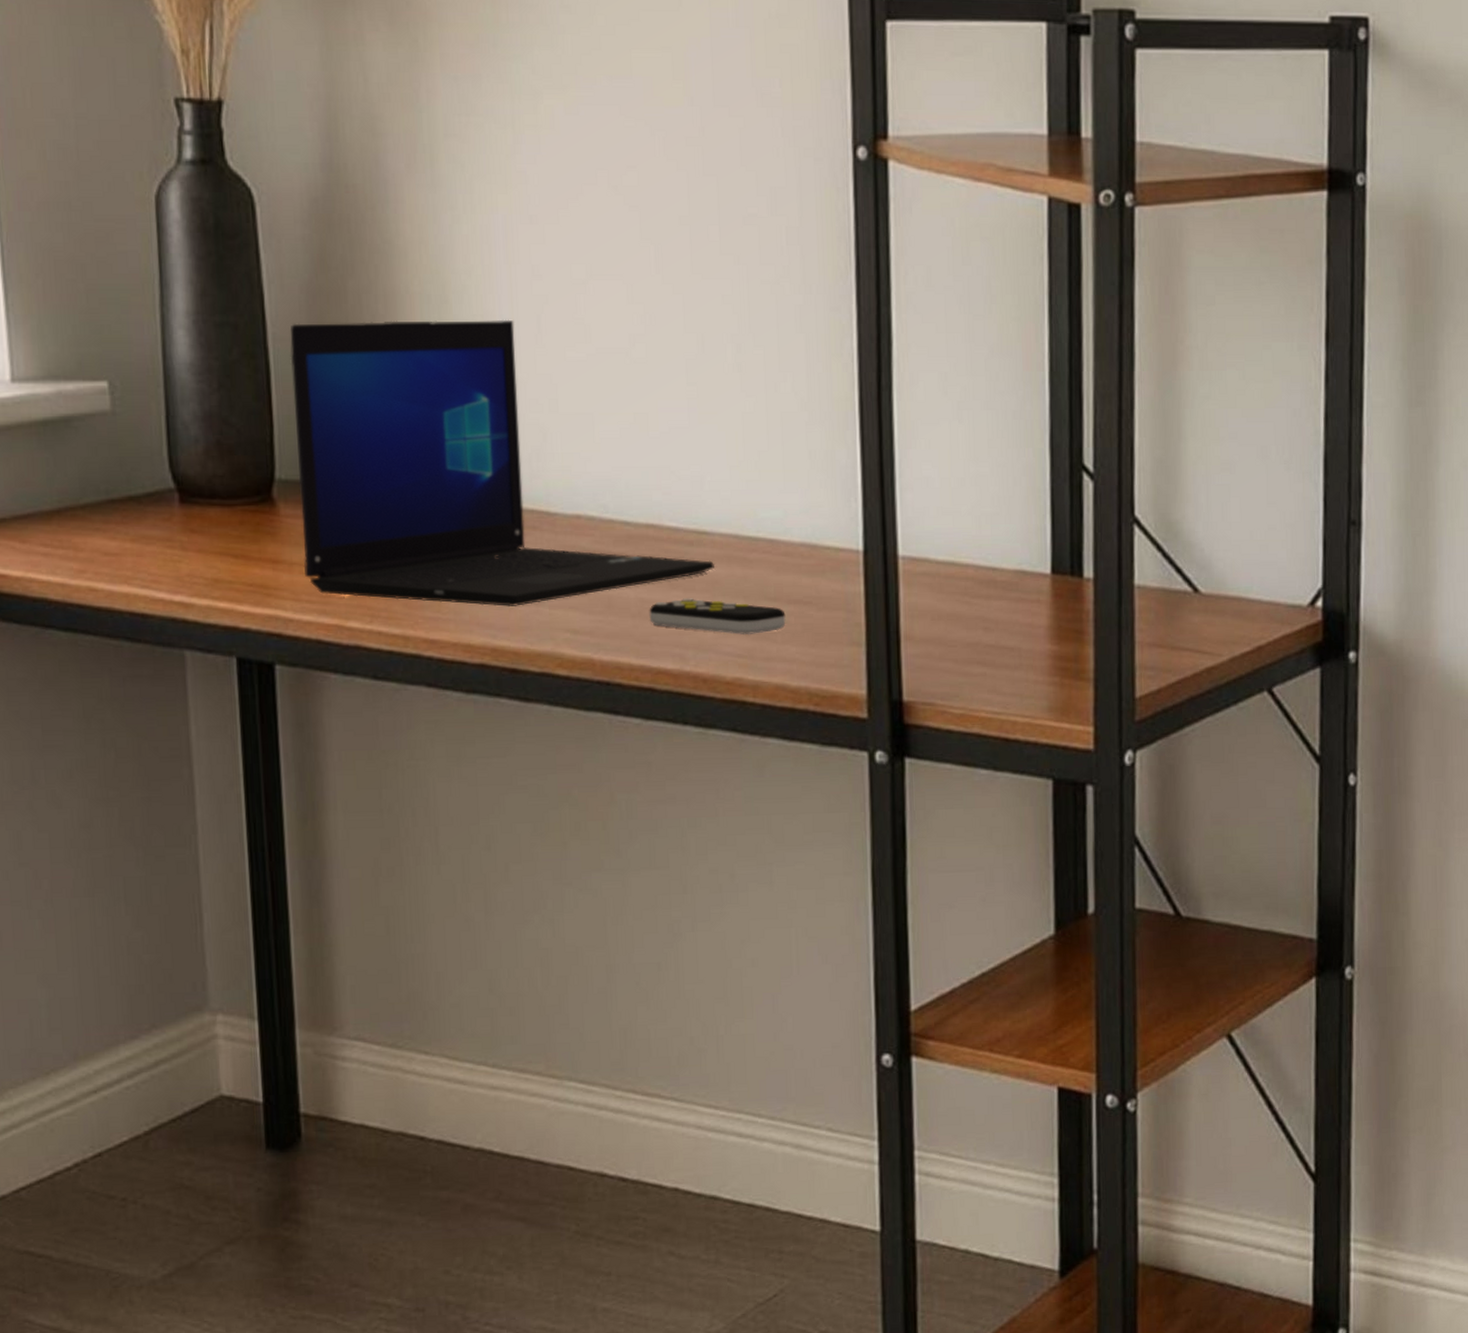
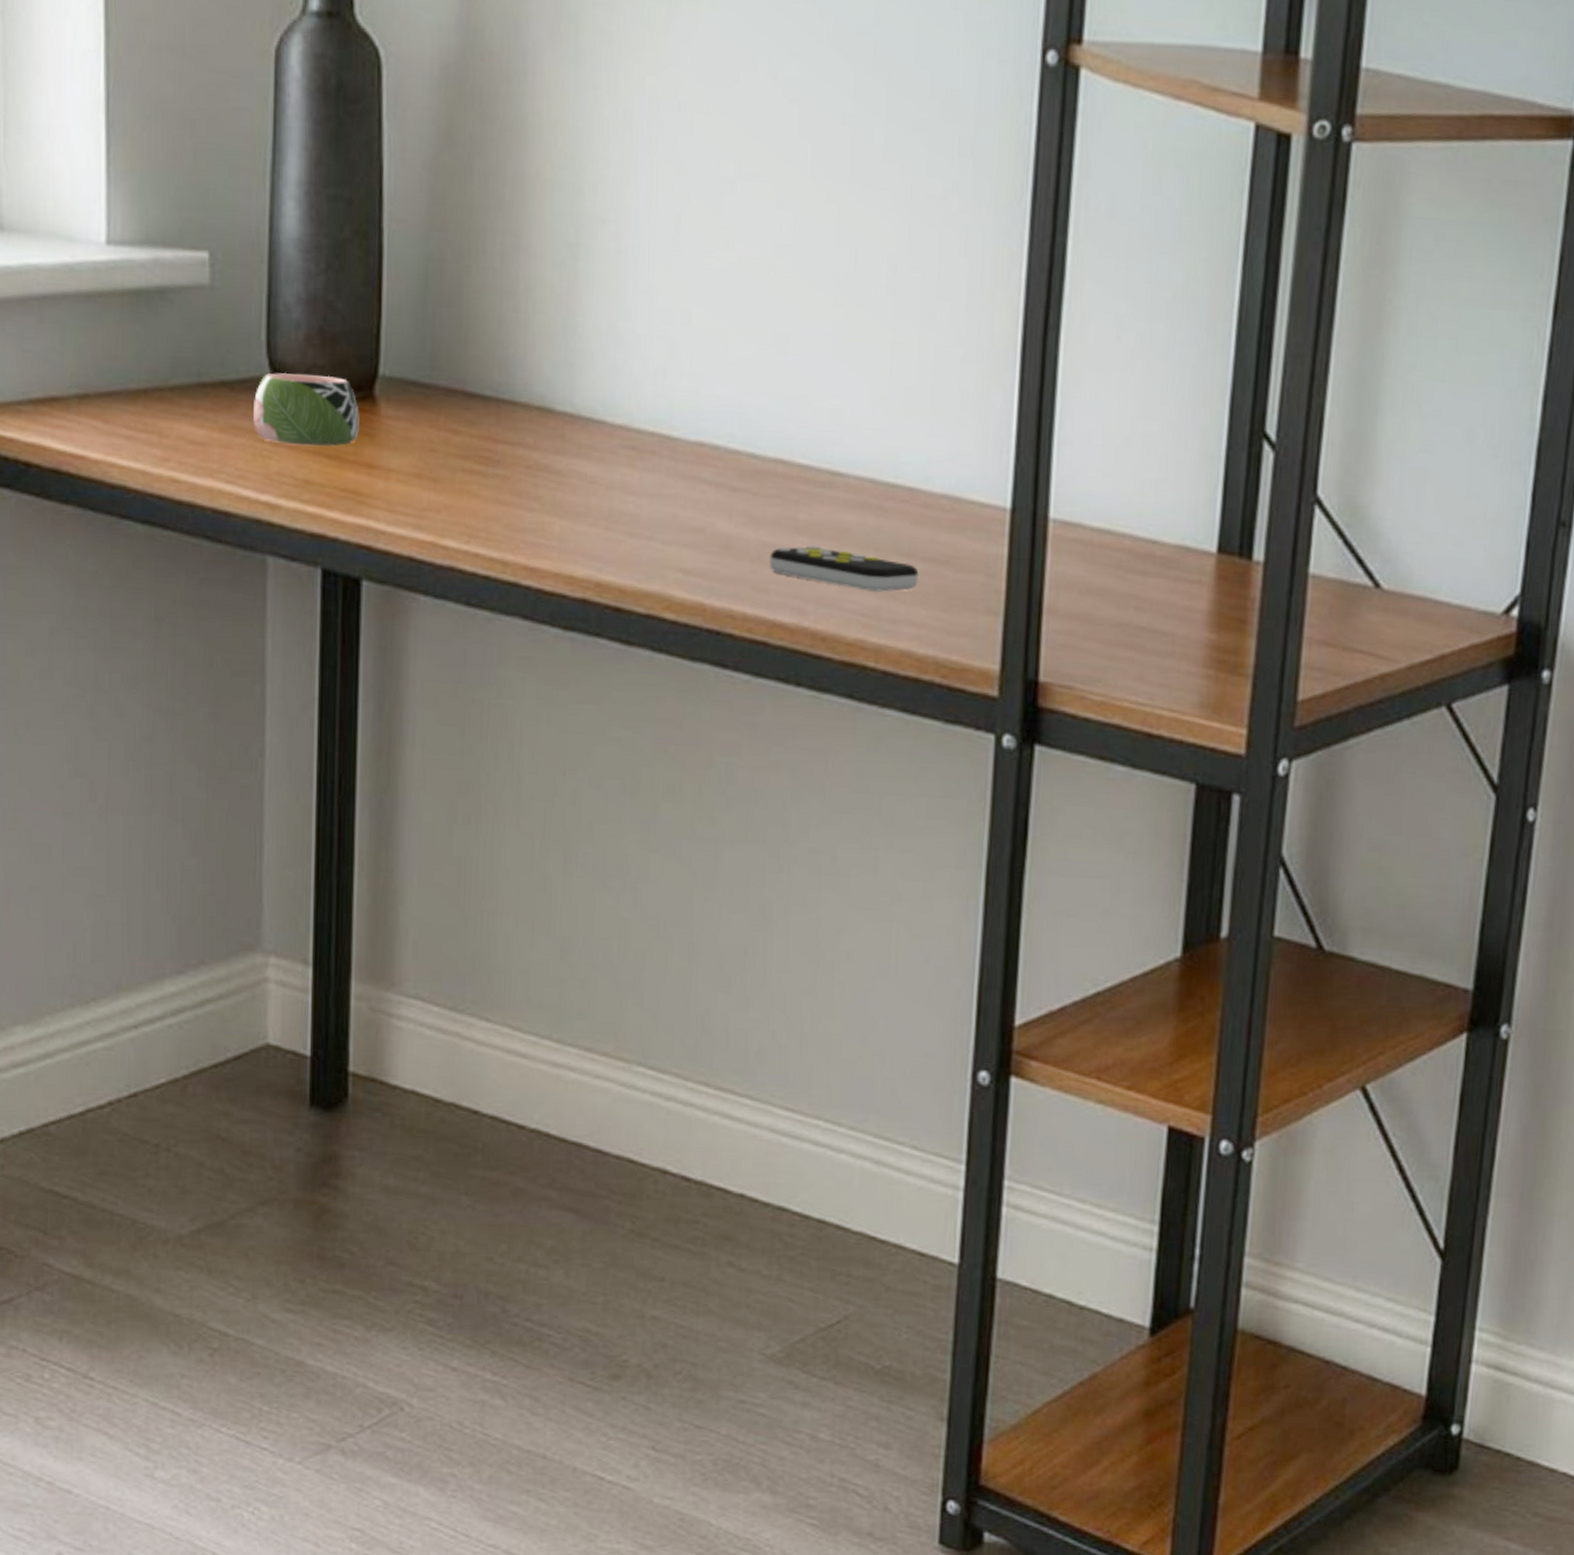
mug: none [161,483,261,549] -> present [253,373,359,447]
laptop: present [290,319,714,606] -> none [401,203,846,539]

